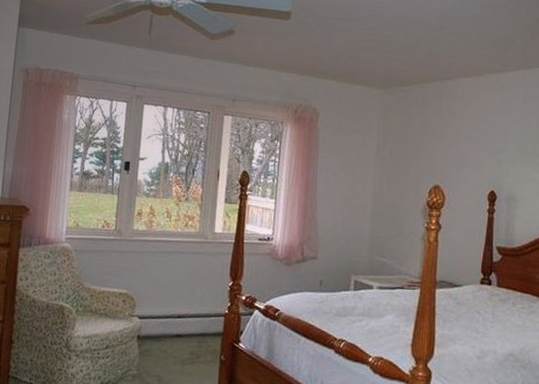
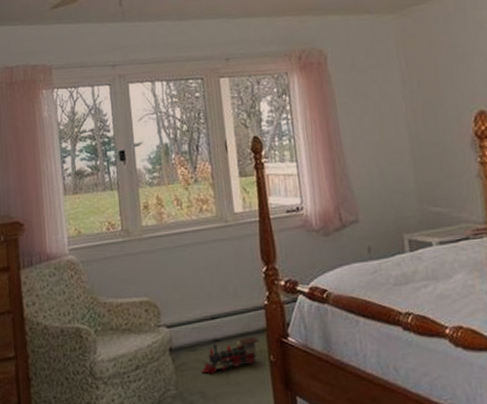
toy train: none [161,337,216,362] -> present [201,336,260,374]

